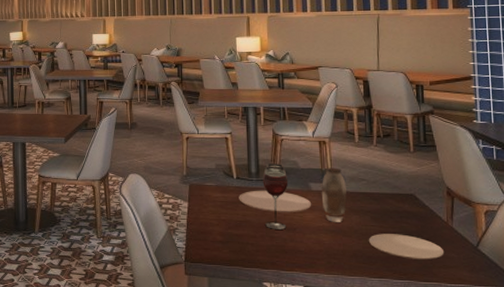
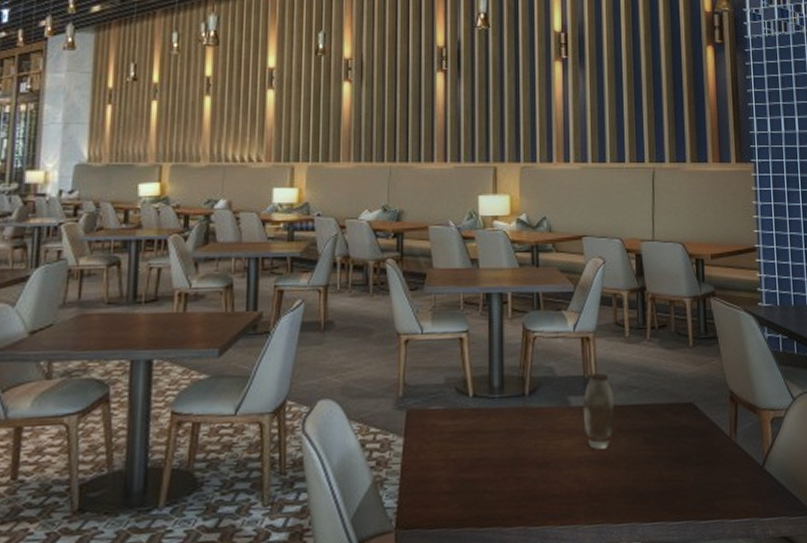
plate: present [239,190,312,212] -> none [475,411,571,442]
wineglass: present [262,164,289,229] -> none [508,372,542,467]
plate: present [368,234,445,260] -> none [639,458,728,492]

